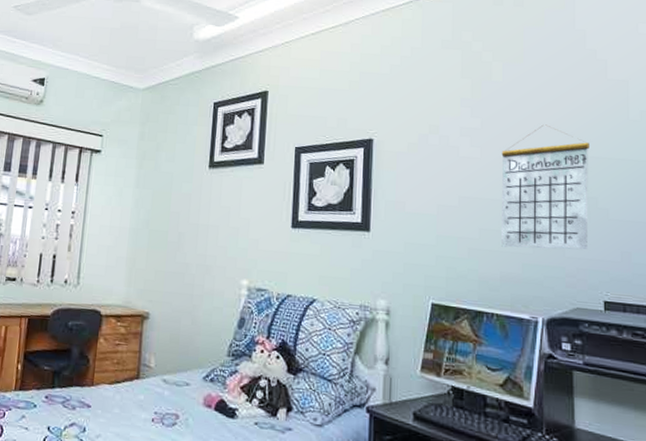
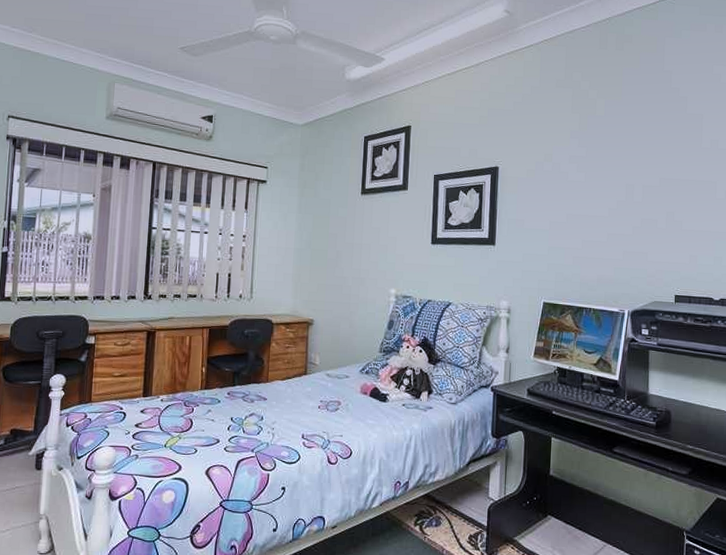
calendar: present [501,124,589,250] -> none [599,152,670,255]

